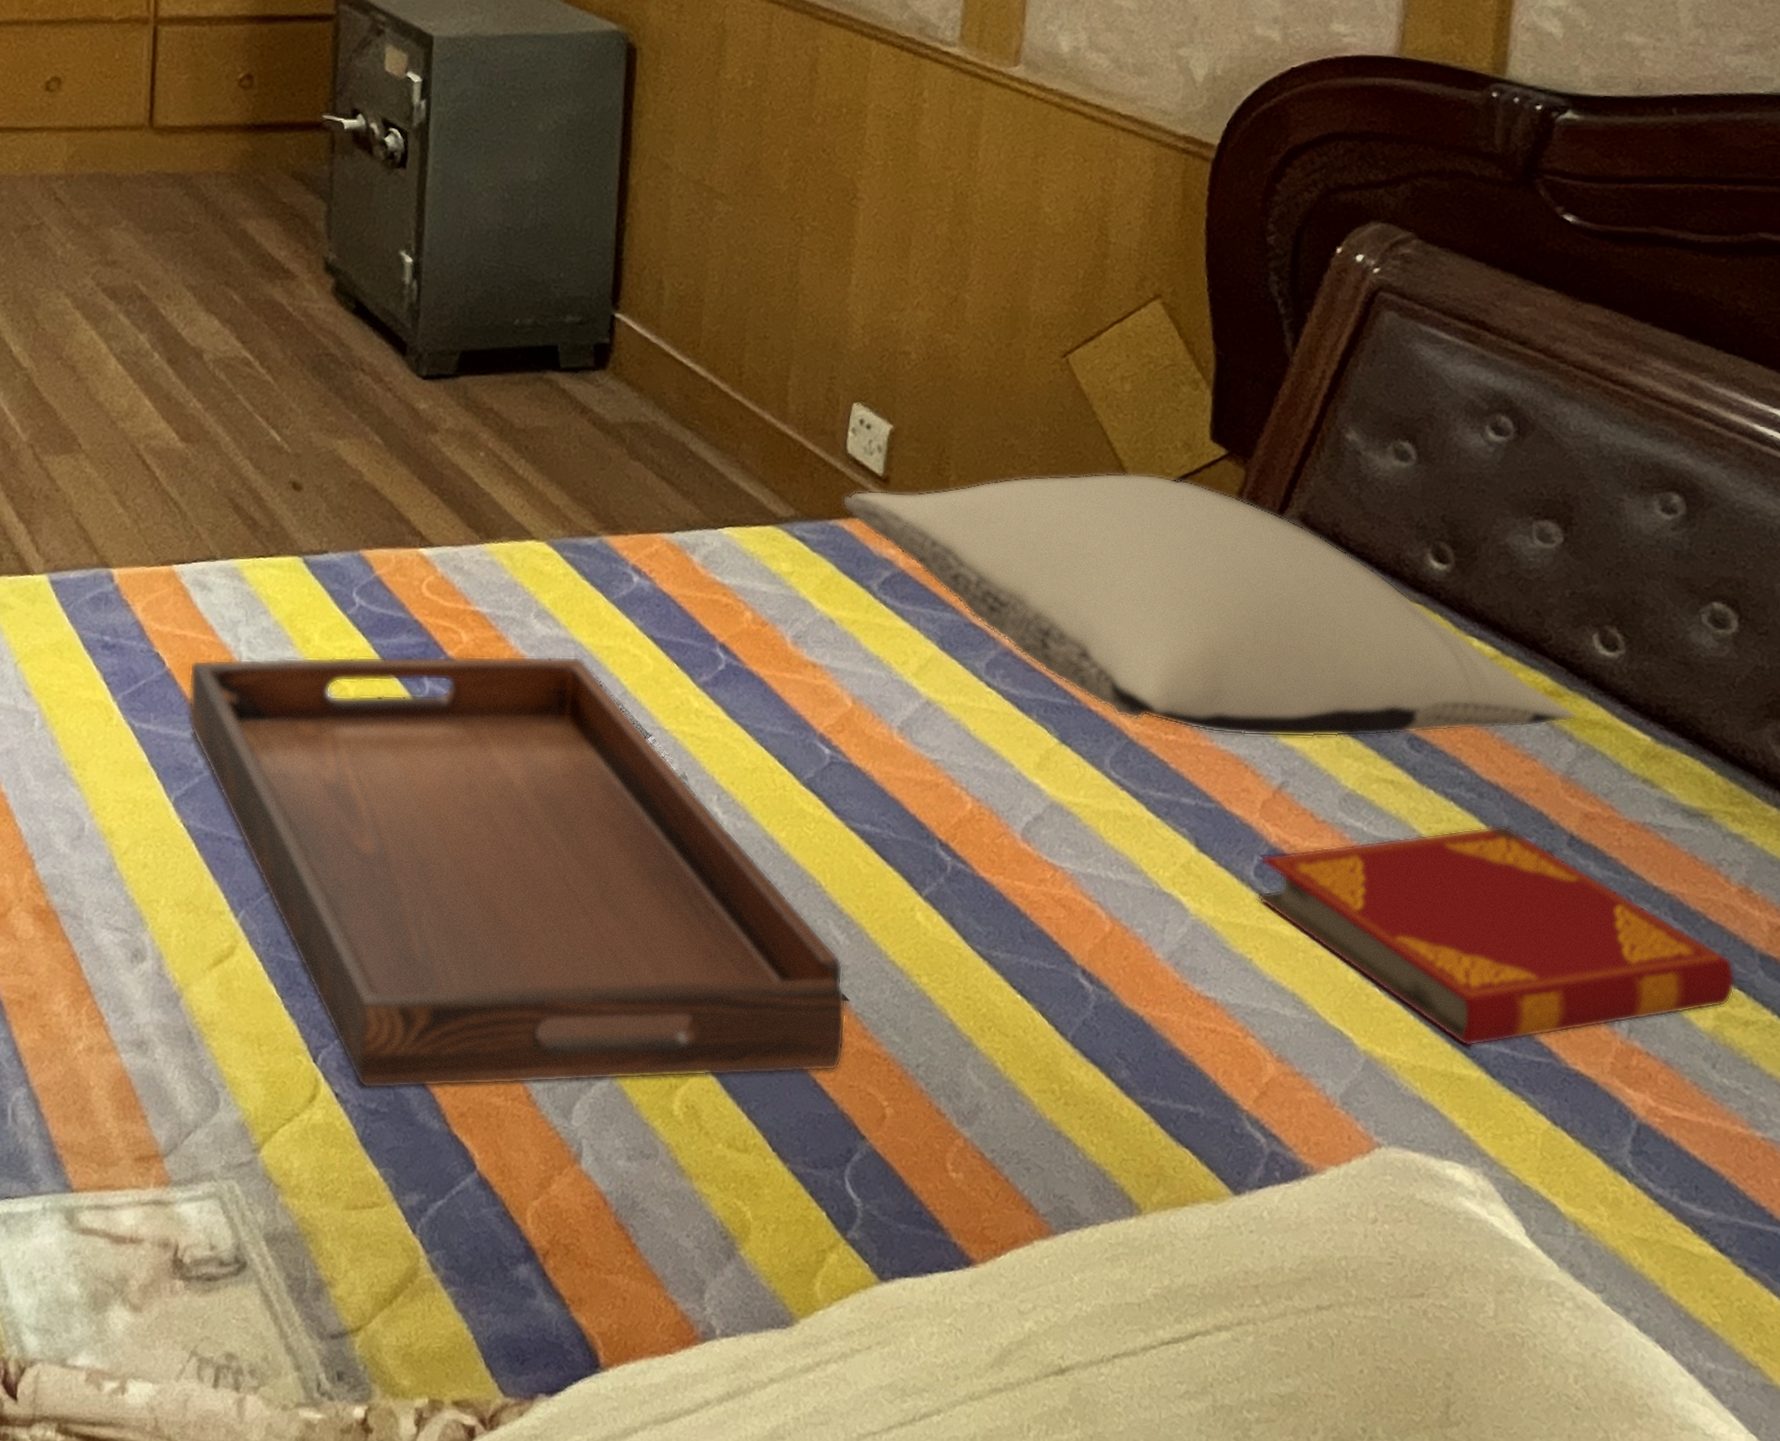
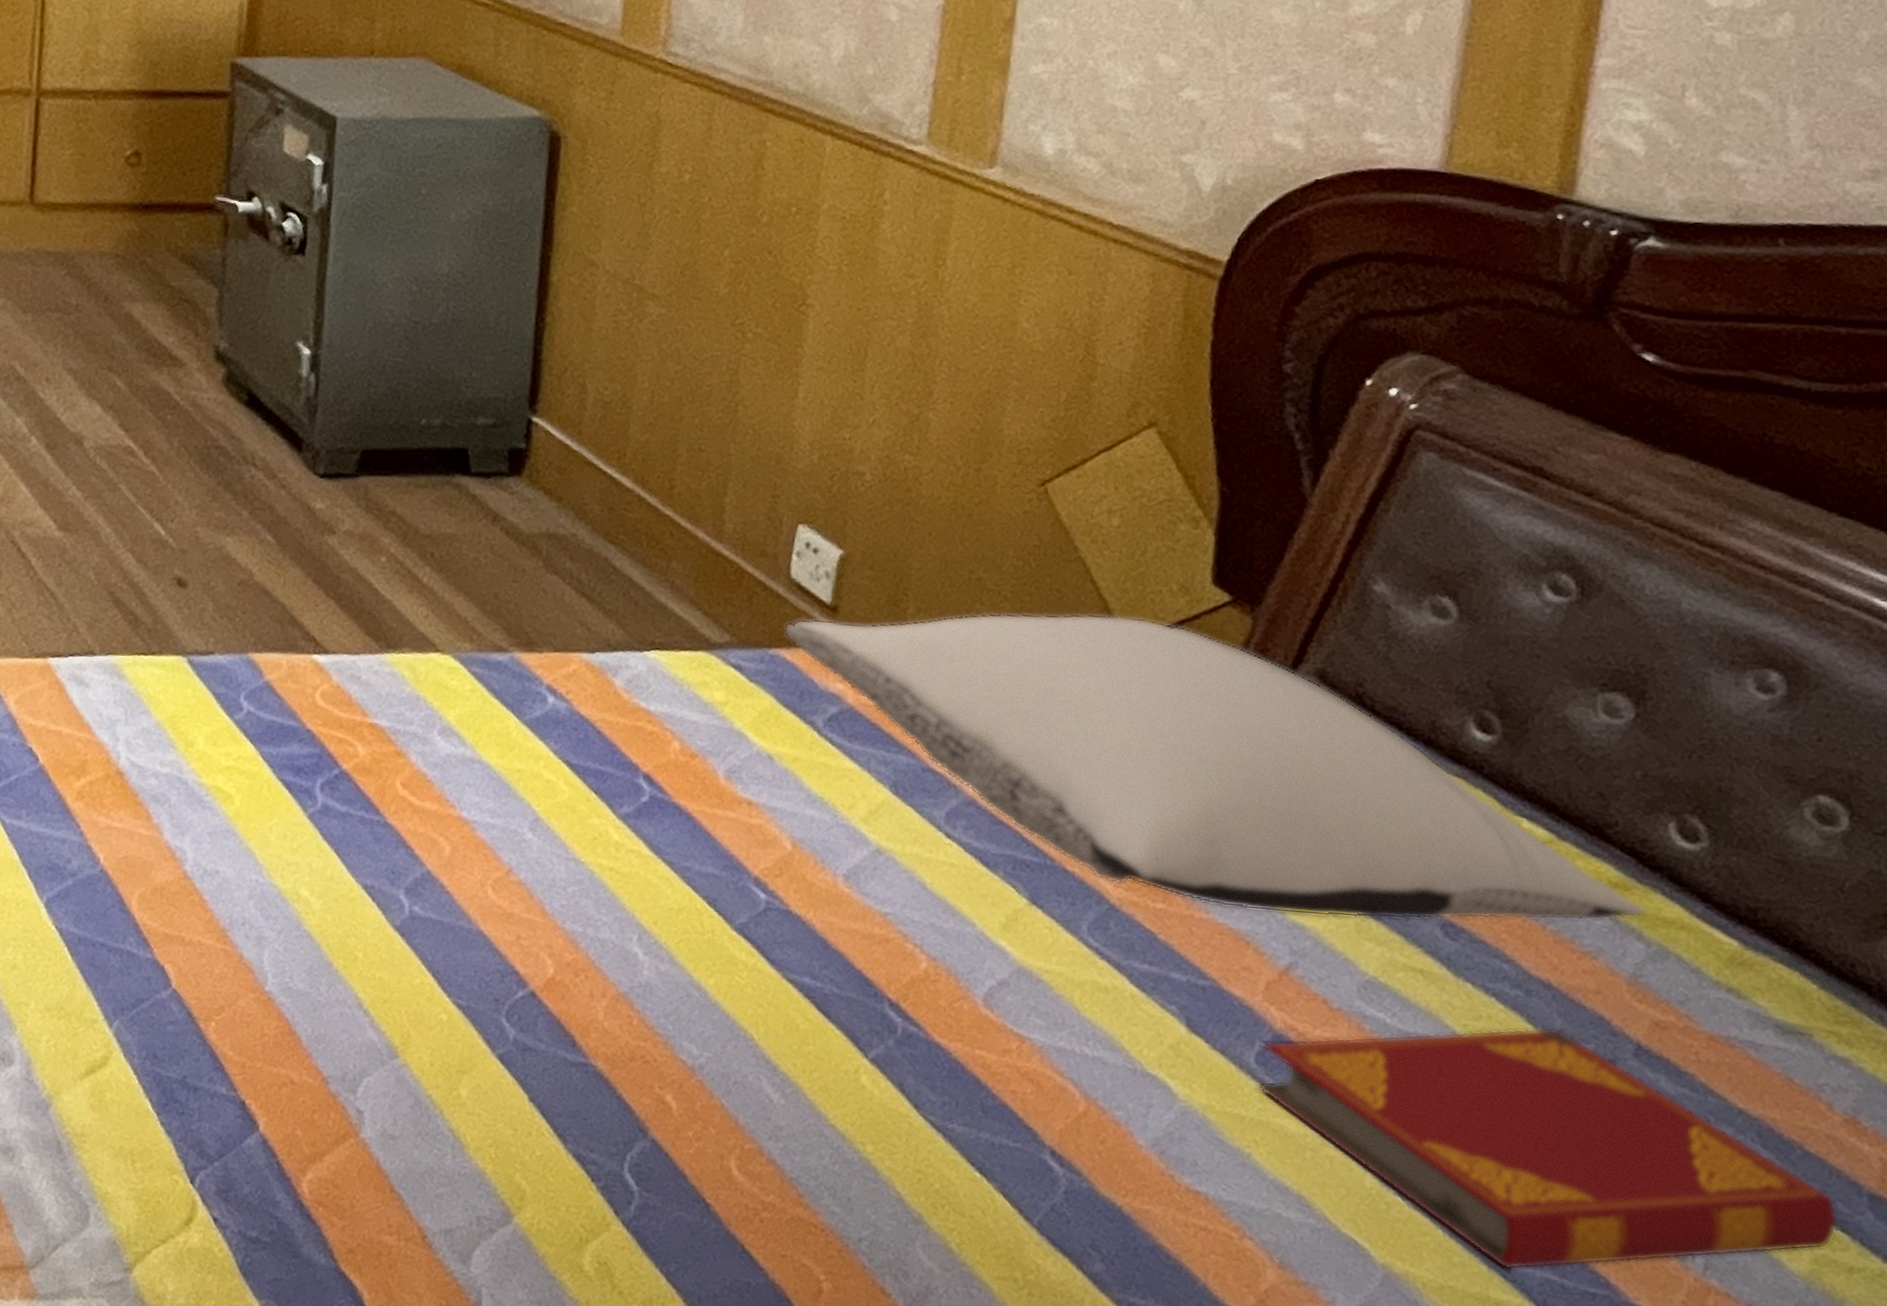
serving tray: present [187,655,846,1089] -> none [61,757,780,1238]

